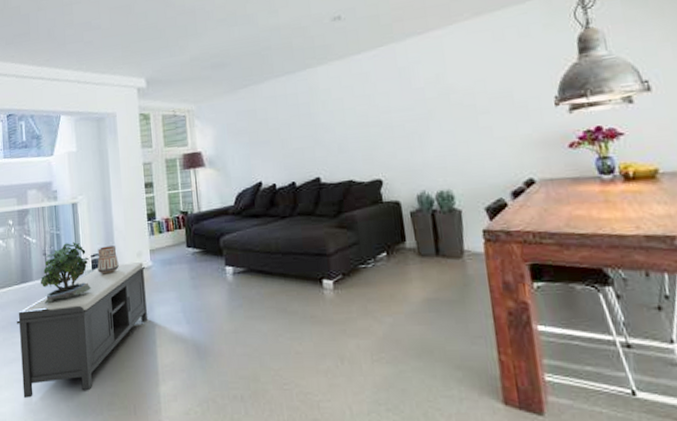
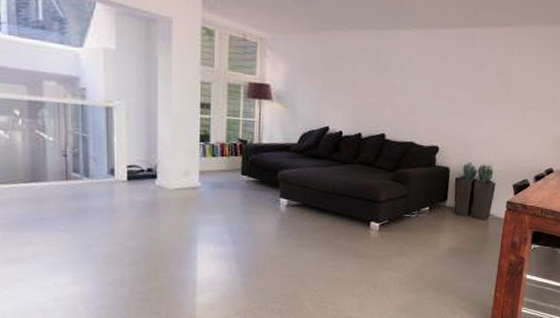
bench: present [16,262,148,398] -> none [22,179,192,298]
potted plant: present [41,241,92,303] -> none [58,144,126,207]
ceramic vessel: present [97,246,119,274] -> none [134,159,161,188]

